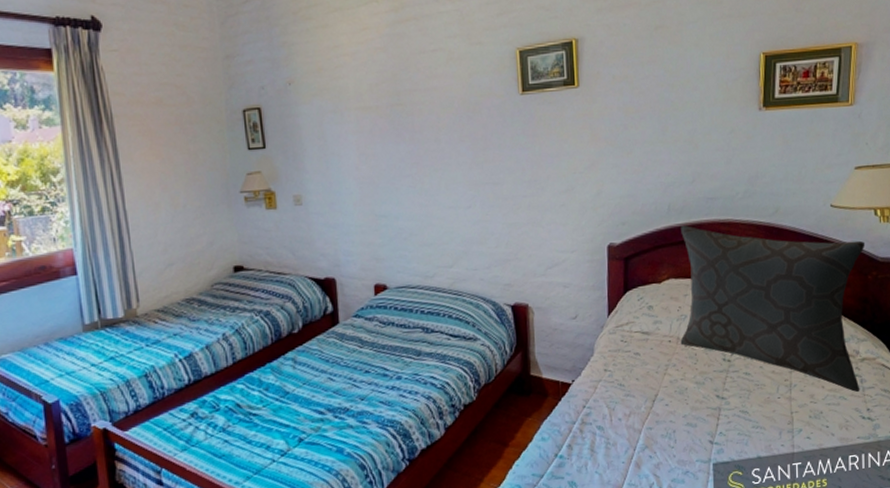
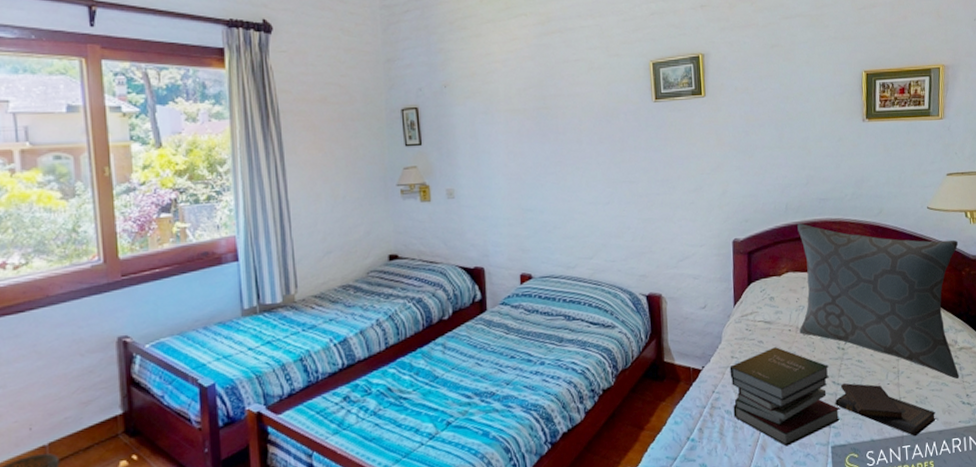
books: none [602,359,723,464] -> present [729,347,840,446]
diary: none [719,396,832,454] -> present [835,382,936,437]

